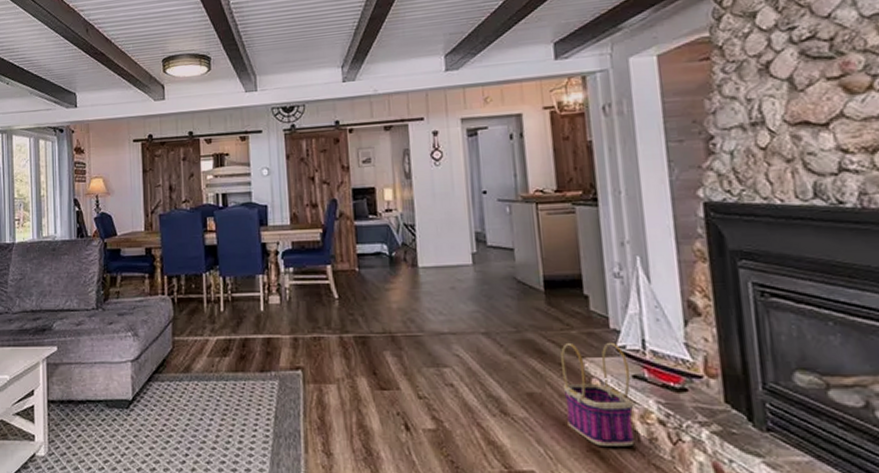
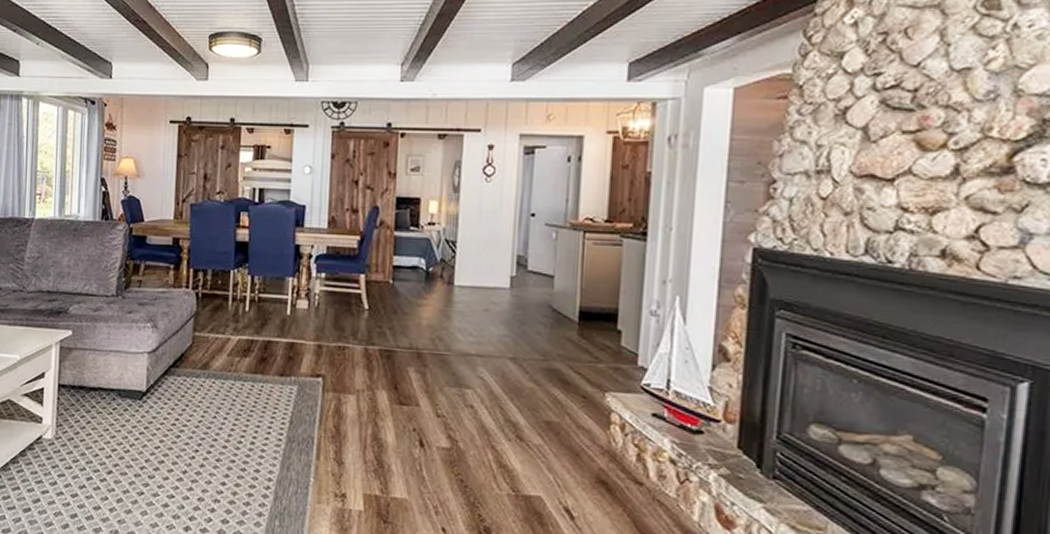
basket: present [561,342,635,447] -> none [581,375,650,482]

